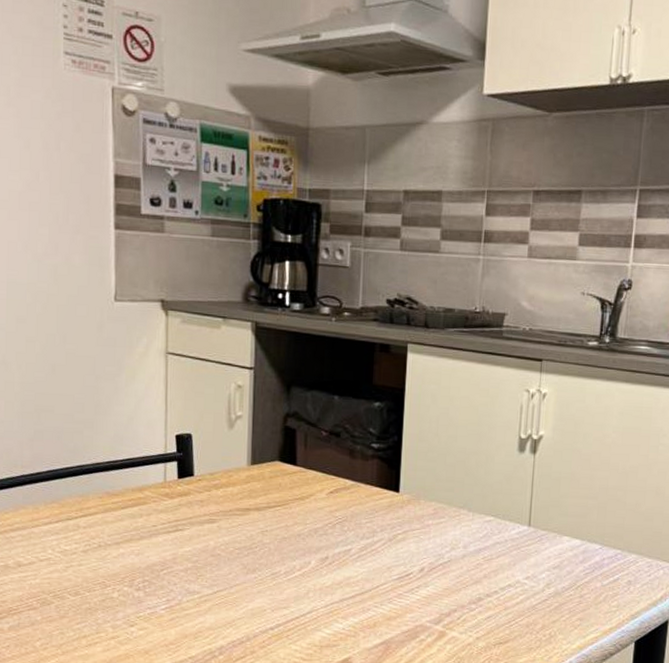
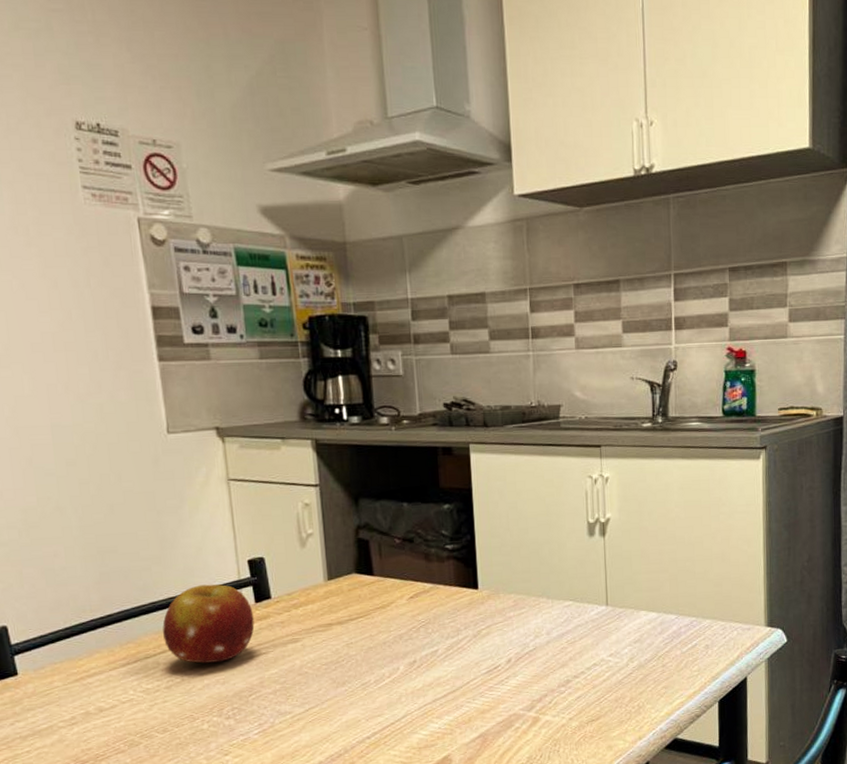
fruit: none [87,454,175,533] -> present [162,584,255,664]

